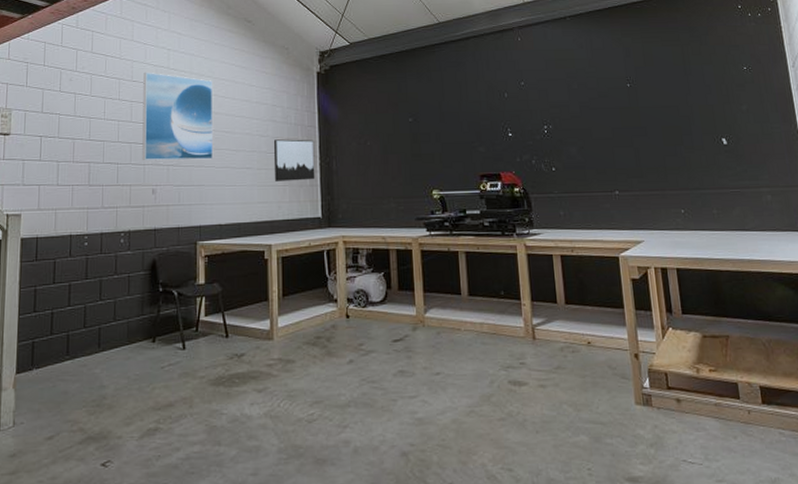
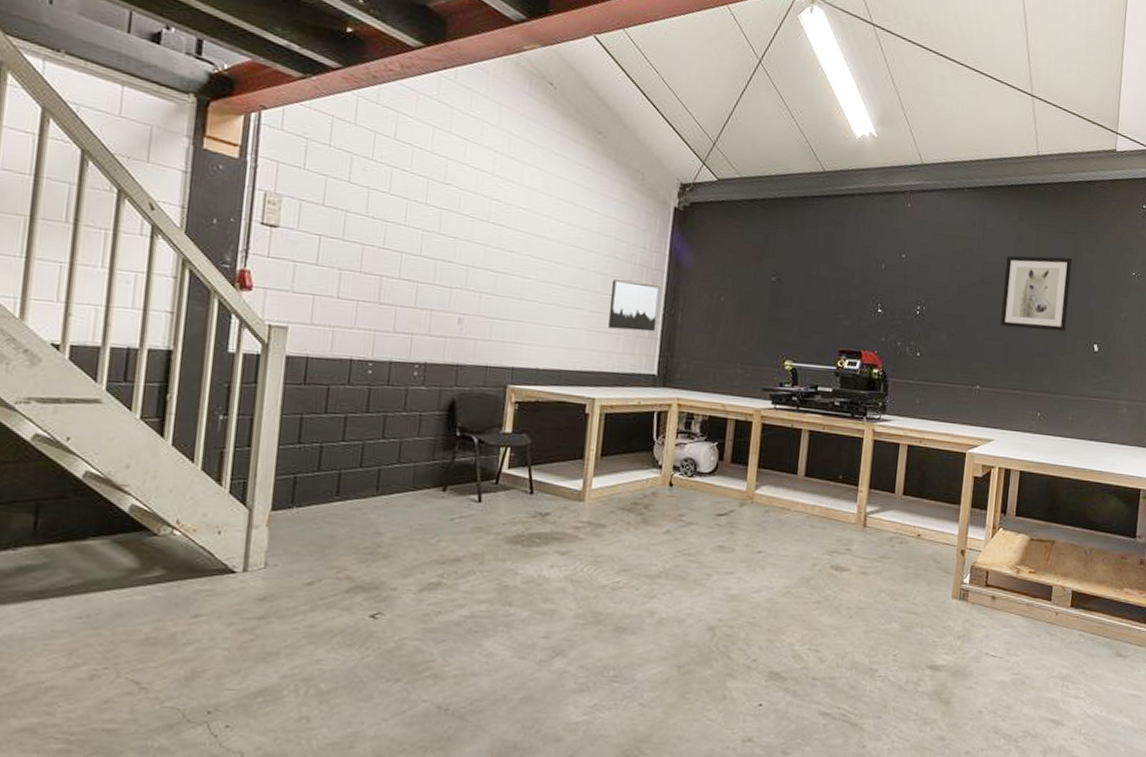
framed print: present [142,72,212,160] -> none [449,174,546,293]
wall art: none [619,62,691,133] -> present [1000,255,1073,332]

